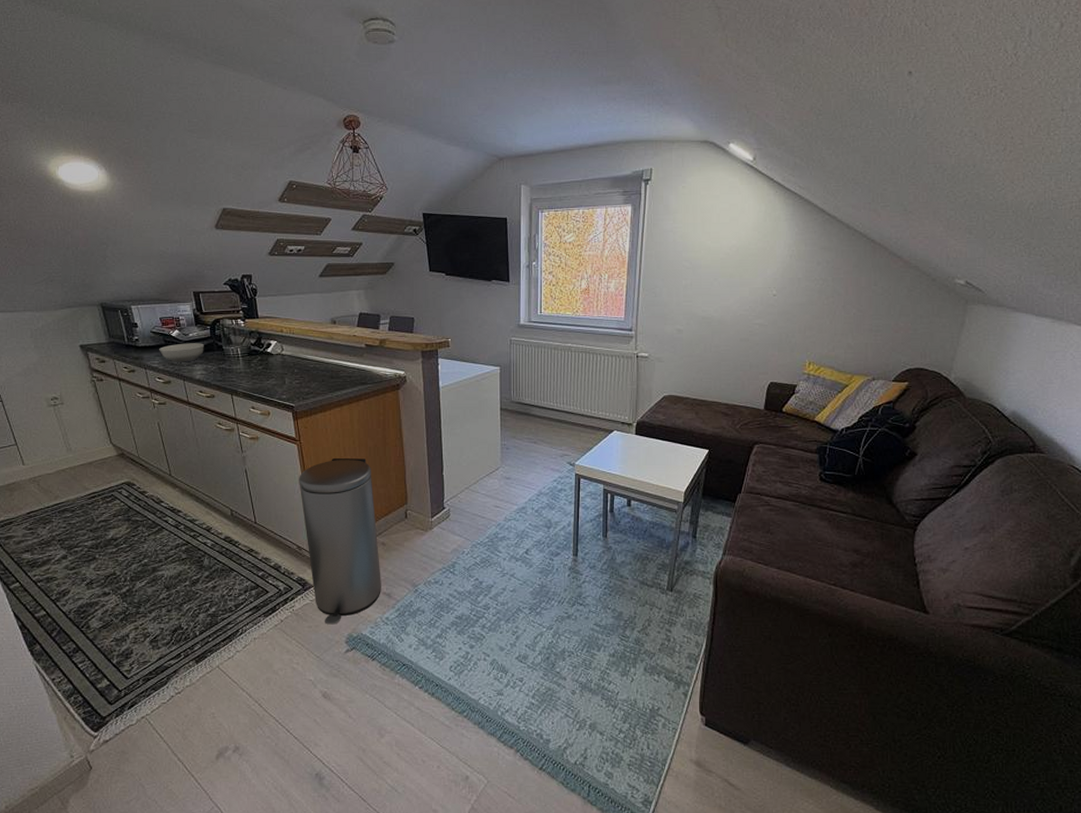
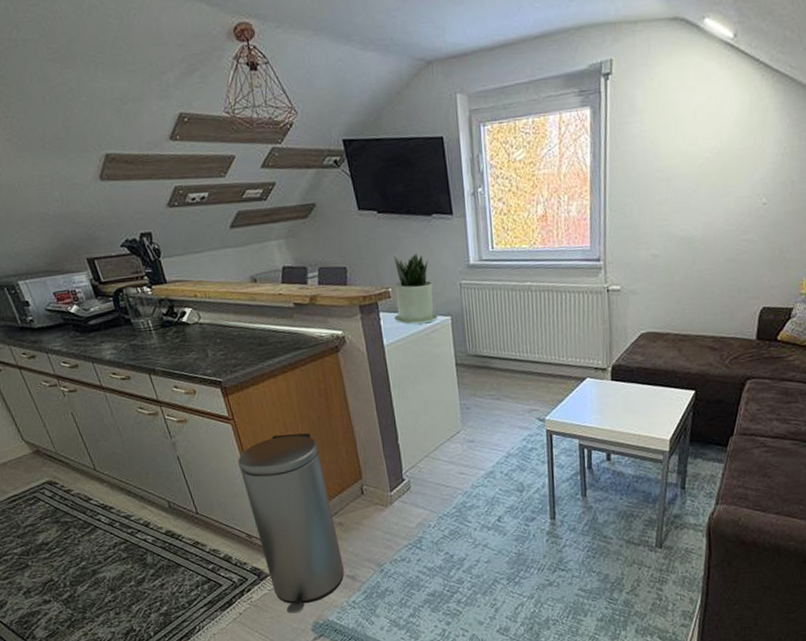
bowl: present [159,343,204,362] -> none [58,318,110,343]
planter: none [451,311,489,371] -> present [393,253,438,325]

